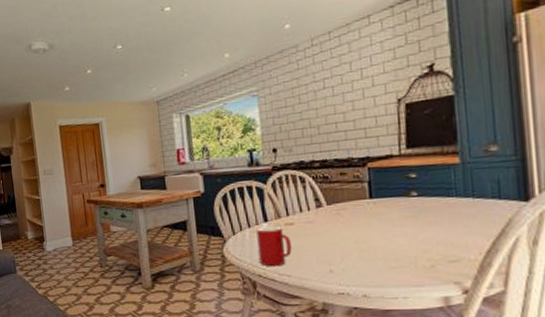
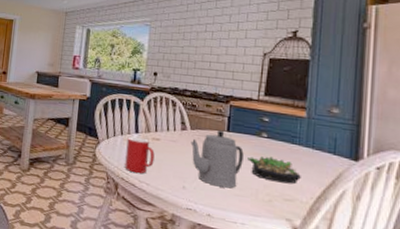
teapot: none [329,198,394,263] -> present [190,130,244,189]
succulent plant: none [399,216,464,244] -> present [247,156,301,184]

